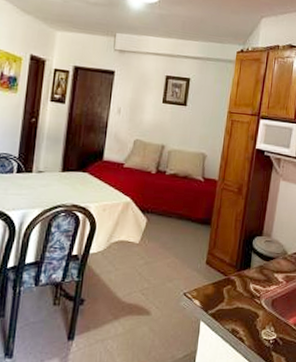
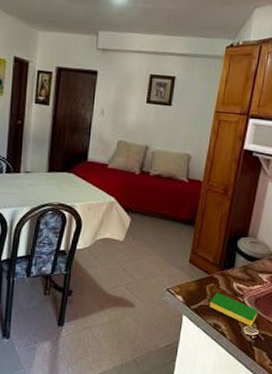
dish sponge: none [227,295,275,330] -> present [209,293,258,326]

